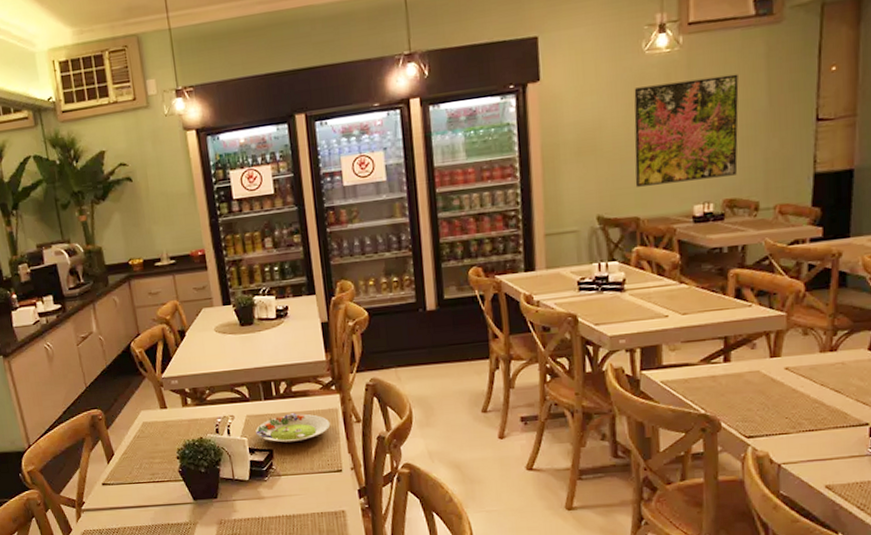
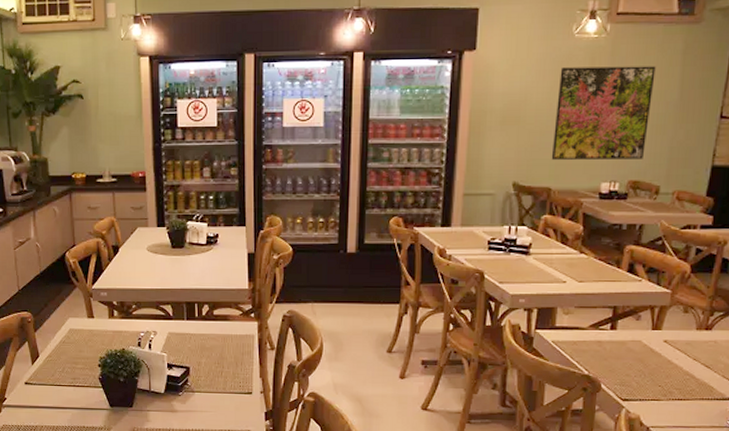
salad plate: present [256,413,331,443] -> none [176,335,246,362]

